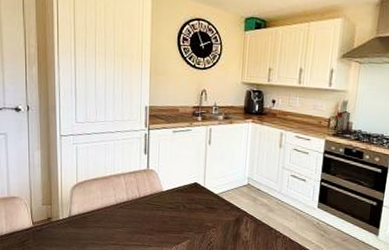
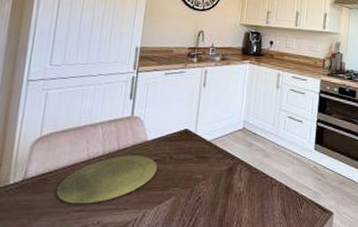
plate: none [95,202,173,240] -> present [56,155,157,204]

